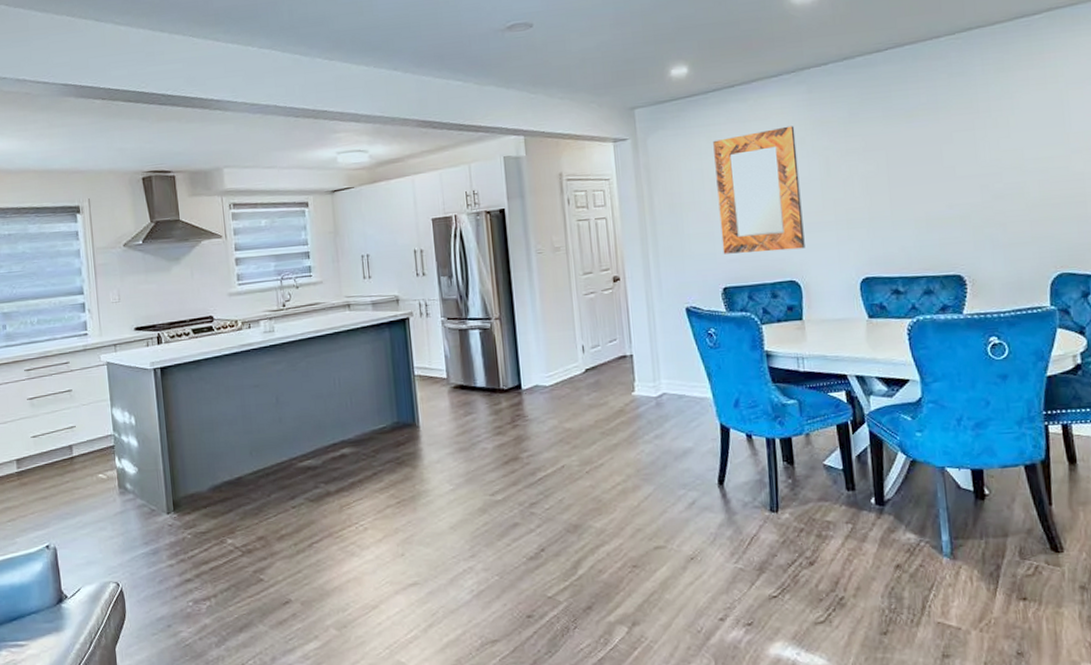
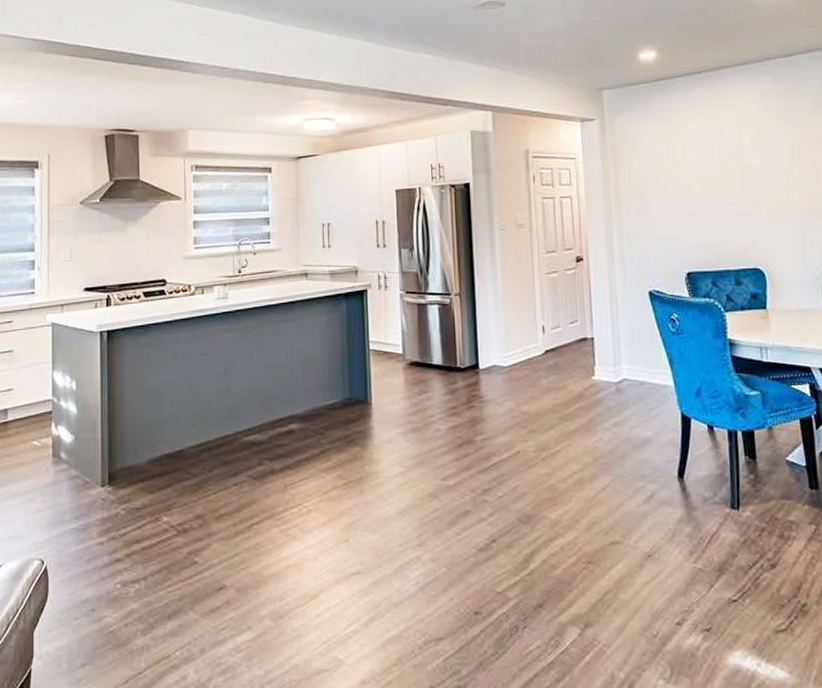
home mirror: present [713,126,805,254] -> none [680,114,770,239]

